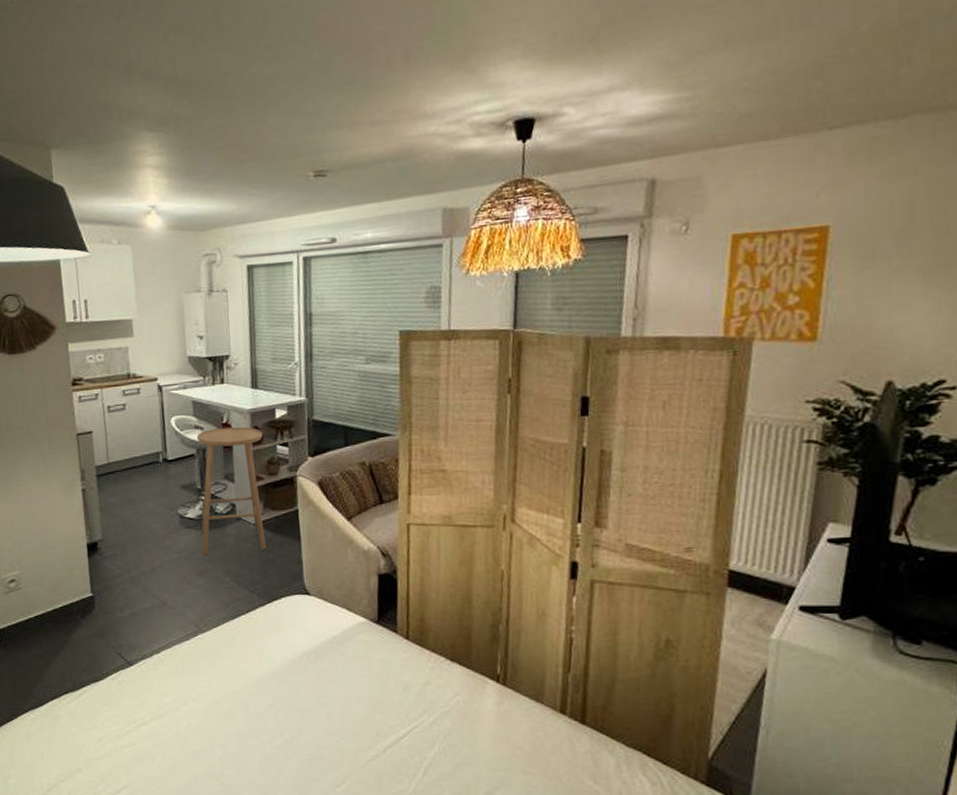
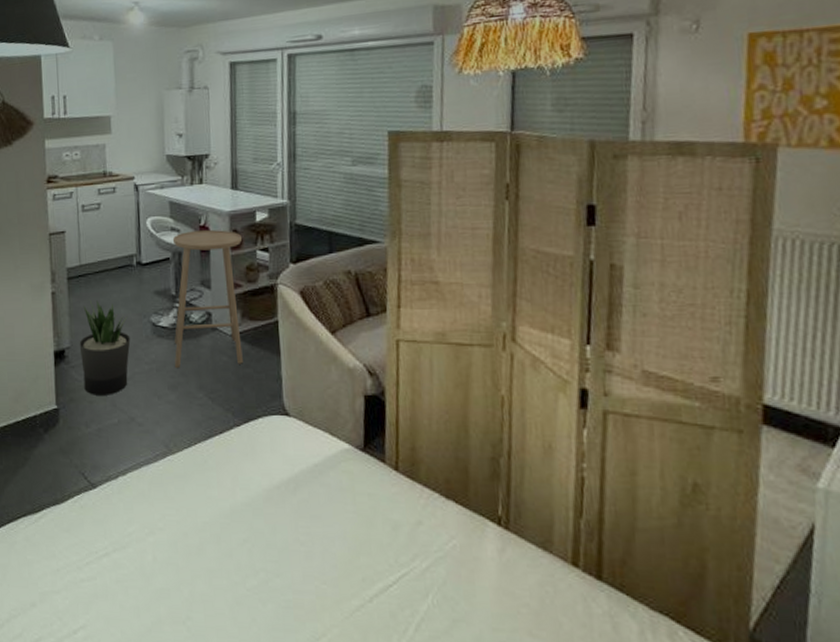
planter: none [110,495,160,583] -> present [79,299,131,395]

